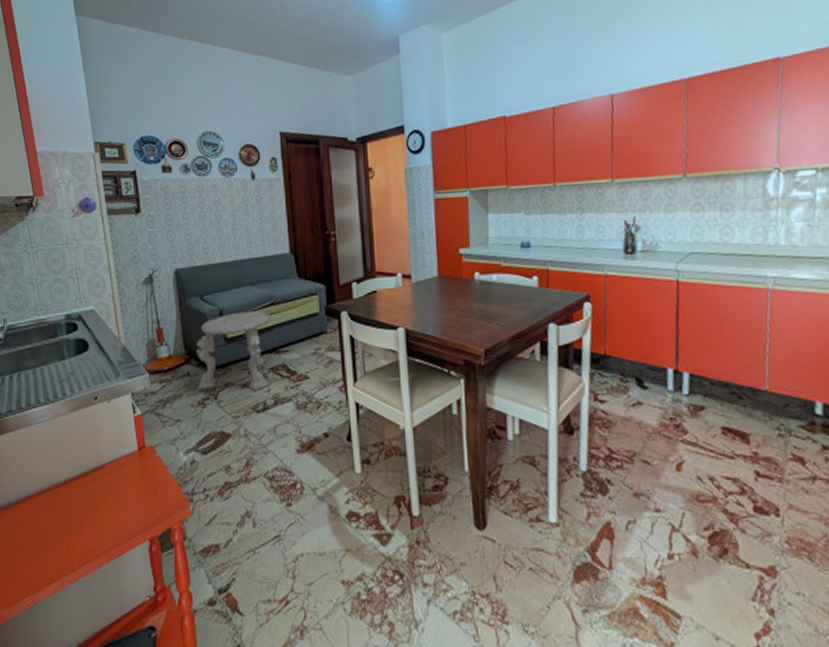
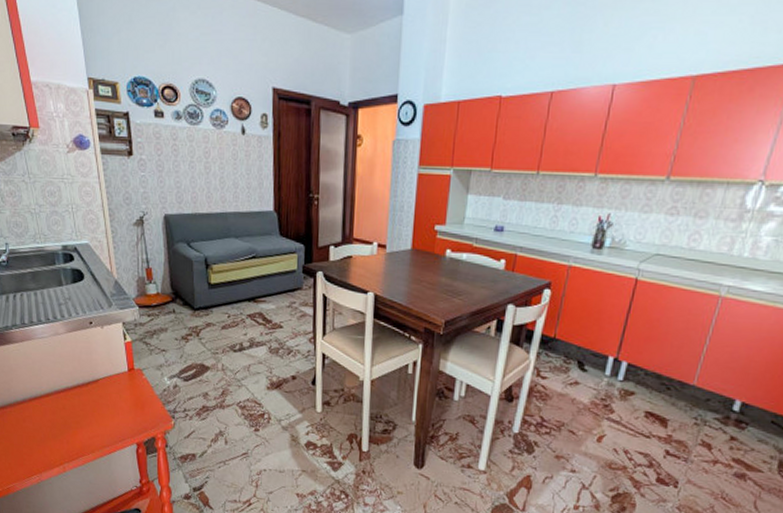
side table: present [196,311,270,391] -> none [181,261,251,333]

